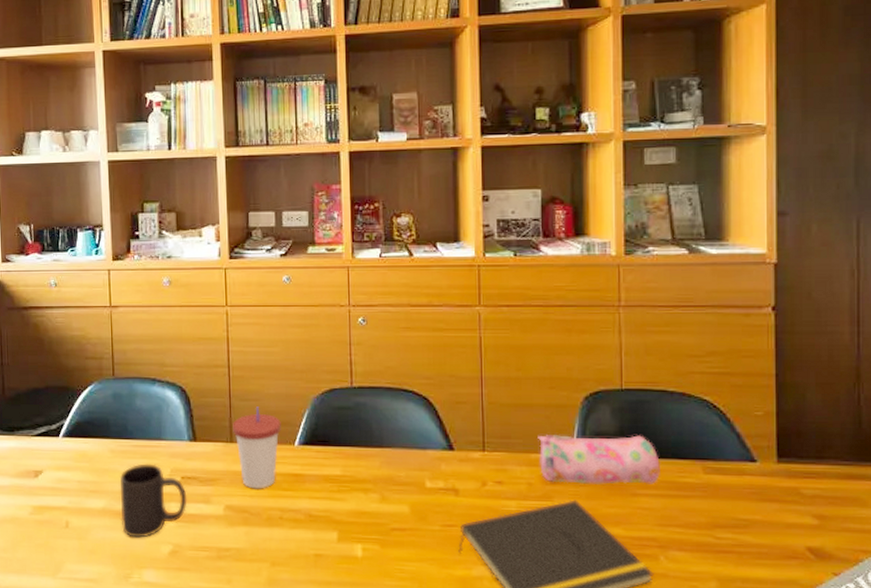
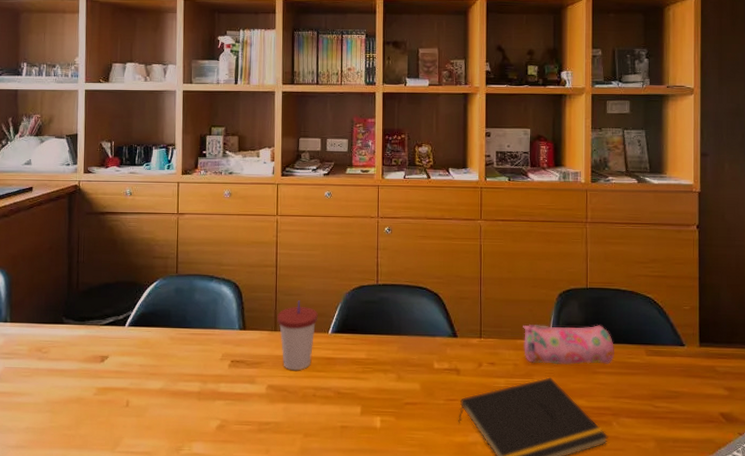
mug: present [119,464,187,538] -> none [176,349,235,414]

